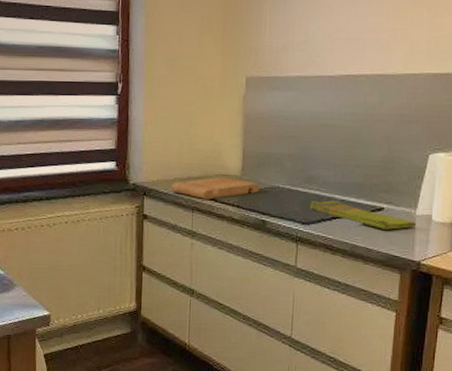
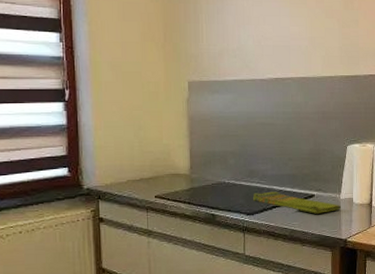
cutting board: present [171,177,260,200] -> none [125,176,208,199]

